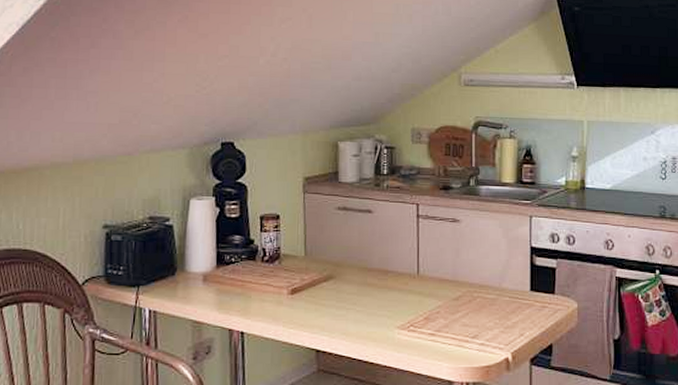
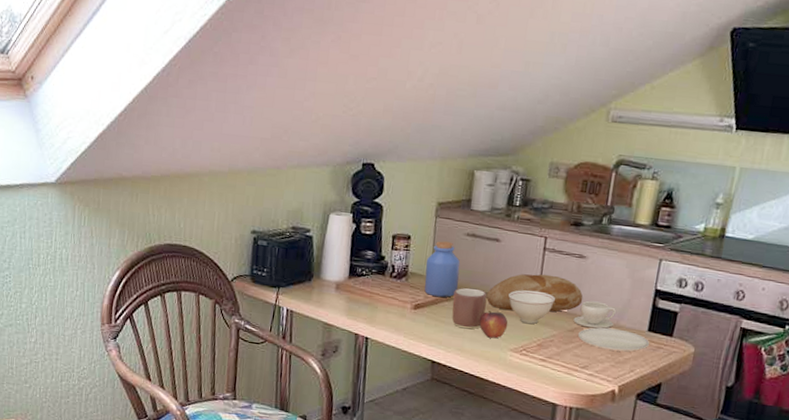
jar: none [298,218,336,279] -> present [424,241,461,298]
mug: none [331,264,366,310] -> present [452,287,488,330]
fruit: none [361,286,392,317] -> present [478,310,508,338]
bread: none [365,242,463,284] -> present [486,274,584,312]
bowl: none [388,260,435,297] -> present [508,290,555,325]
teacup: none [456,265,496,294] -> present [573,300,616,329]
plate: none [463,292,535,315] -> present [577,327,650,352]

